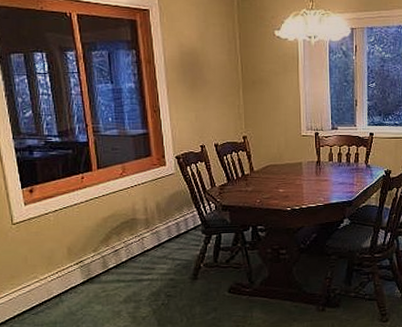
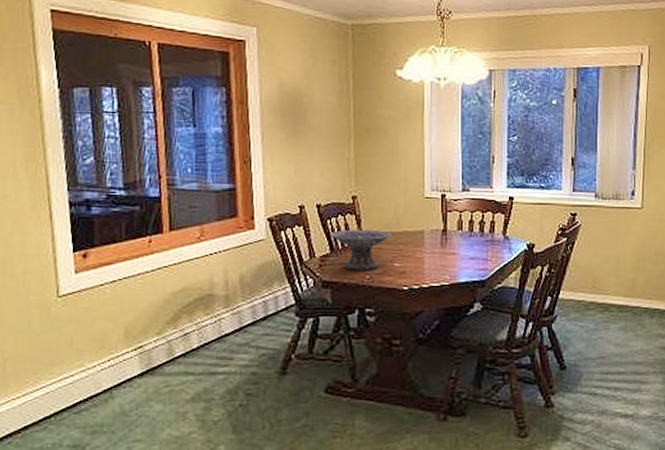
decorative bowl: none [226,163,277,196] -> present [330,230,392,270]

